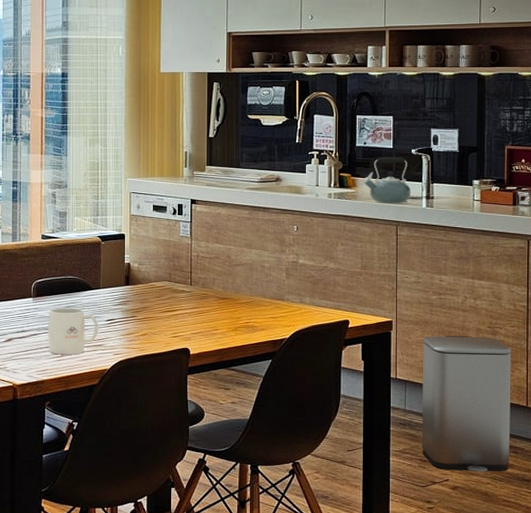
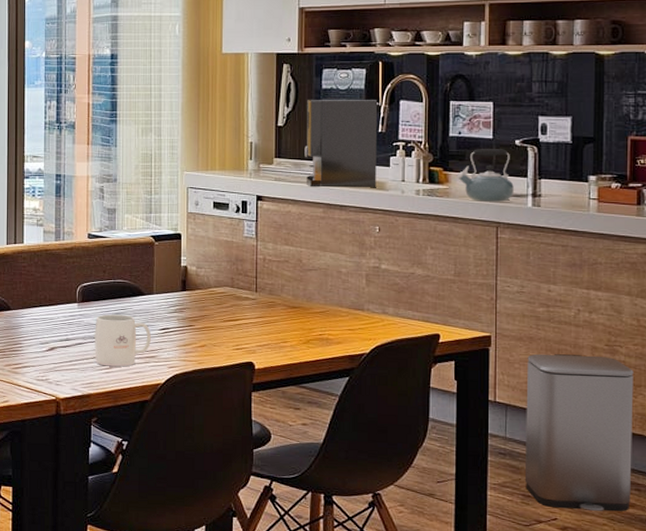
coffee machine: none [232,113,295,192] -> present [304,99,378,188]

